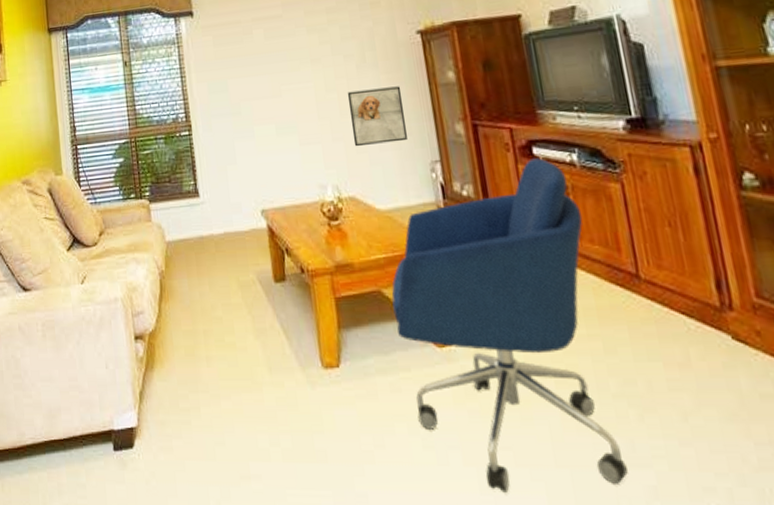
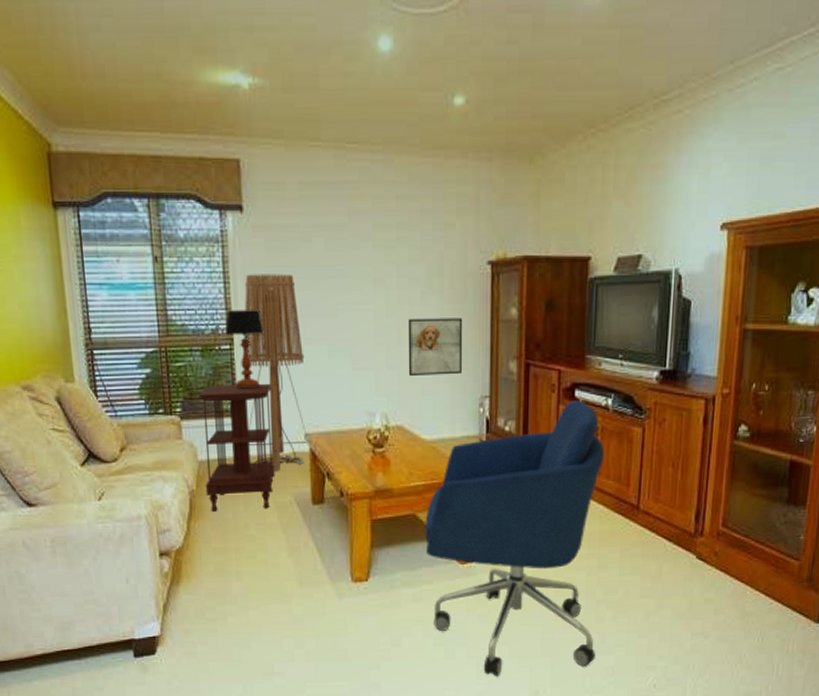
side table: none [163,163,237,292] -> present [198,383,275,511]
table lamp: none [183,97,217,171] -> present [224,310,264,389]
floor lamp: none [198,63,266,249] -> present [244,273,309,471]

